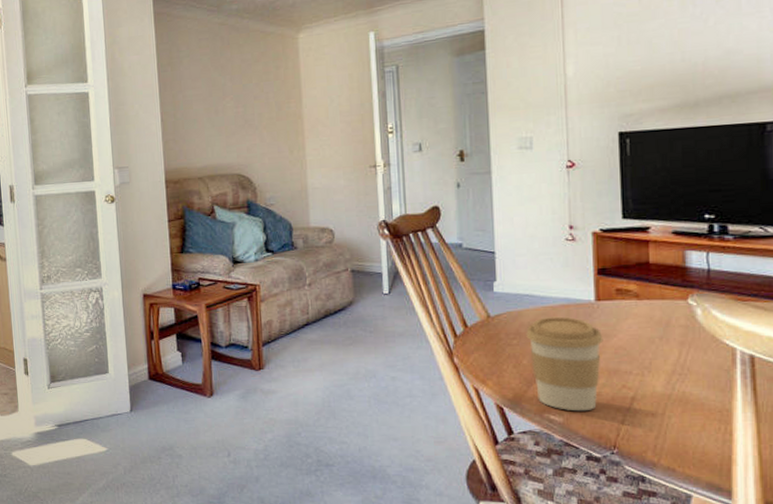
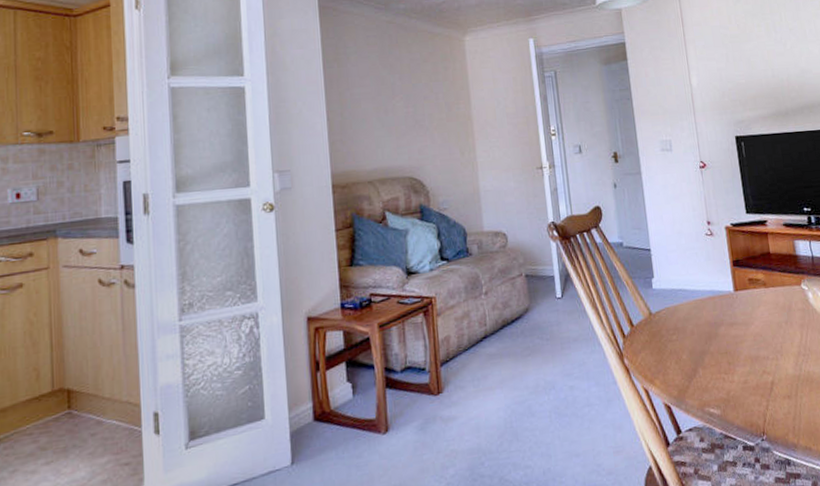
coffee cup: present [526,316,603,412] -> none [682,308,746,402]

